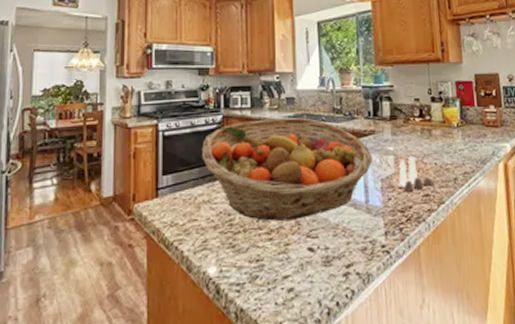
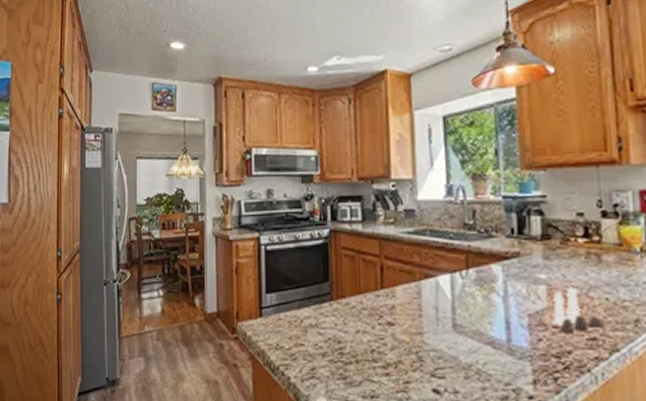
fruit basket: present [201,118,373,221] -> none [307,234,517,355]

